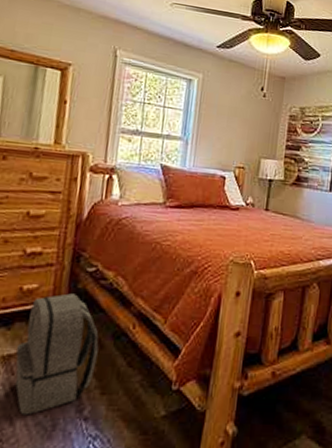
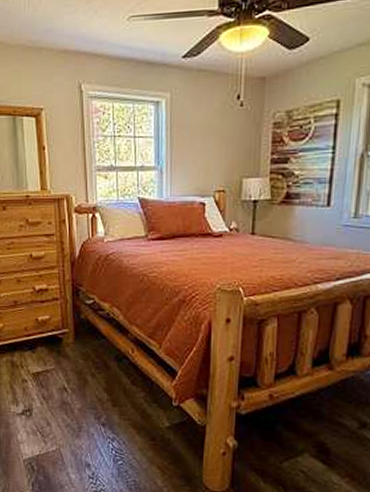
backpack: present [15,293,99,415] -> none [42,323,105,419]

